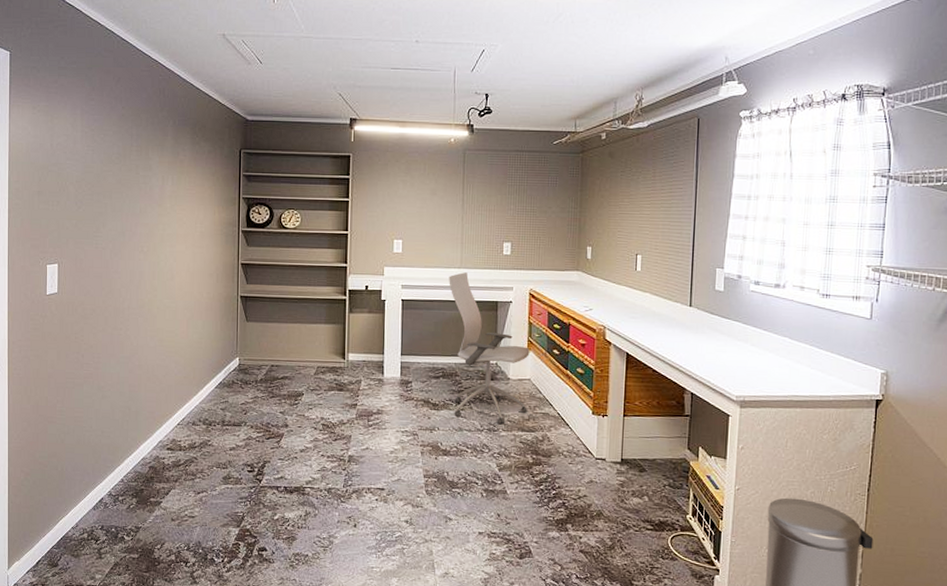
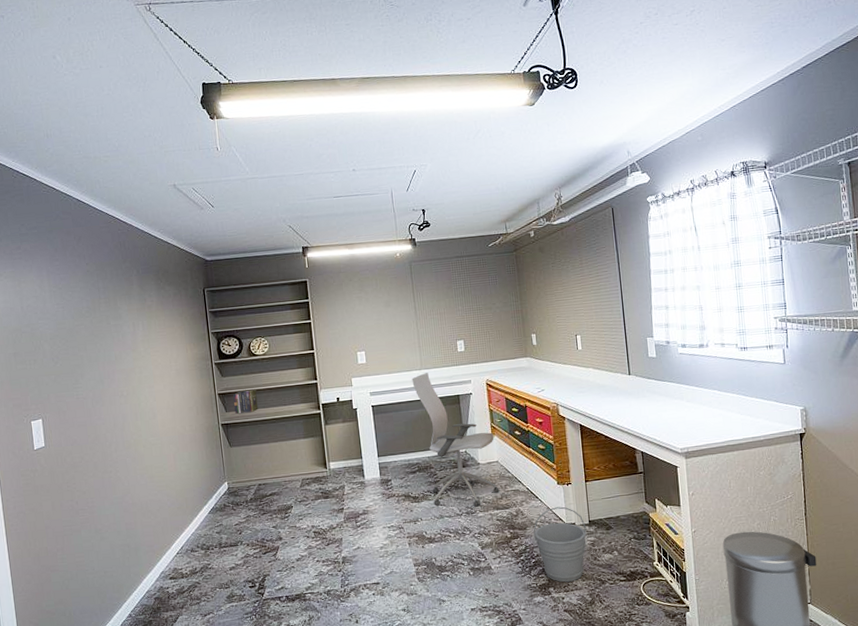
books: none [256,262,282,288] -> present [233,388,258,414]
bucket: none [557,438,617,522] -> present [533,506,587,583]

